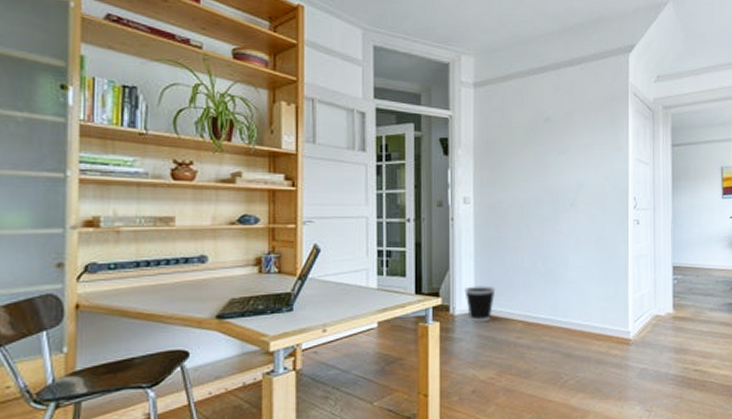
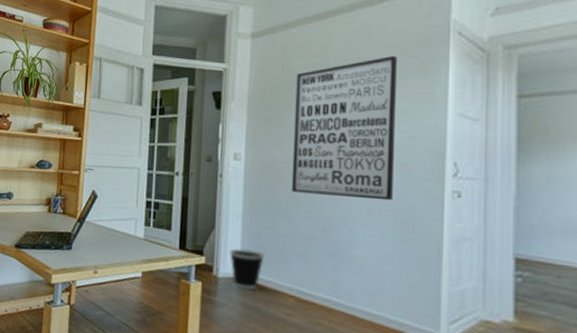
wall art: none [515,110,593,231] -> present [291,56,397,201]

